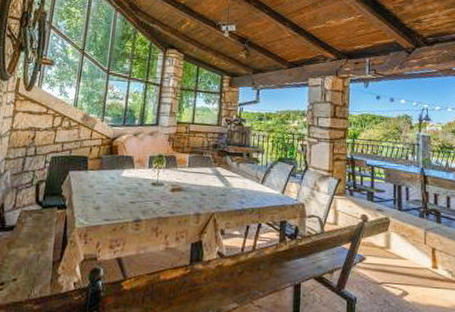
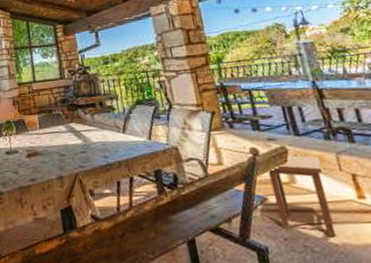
stool: none [371,225,413,296] -> present [269,155,337,237]

